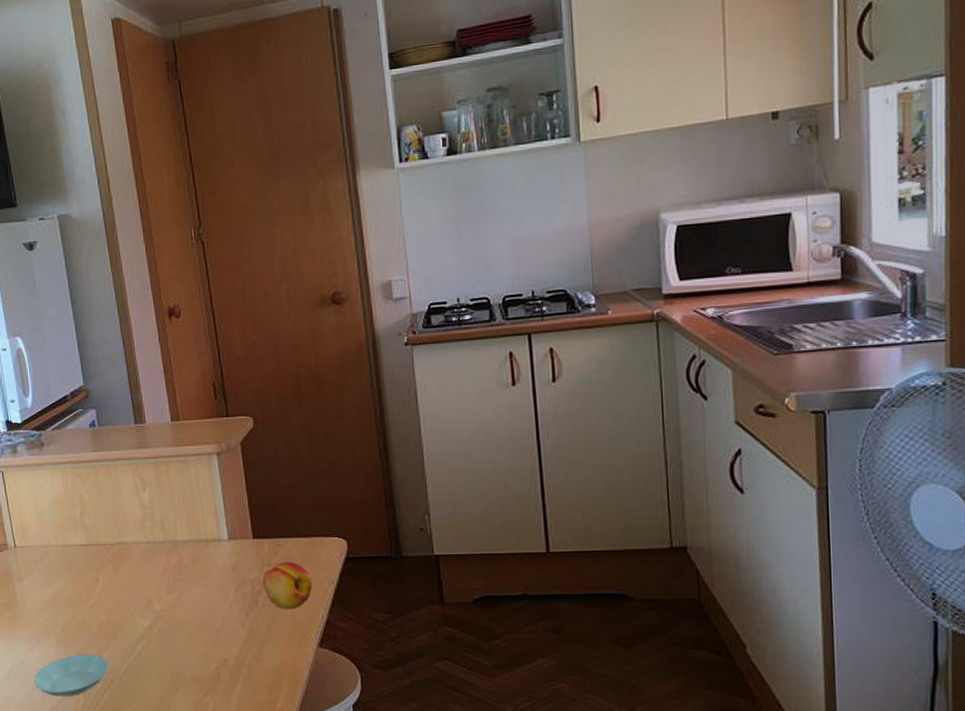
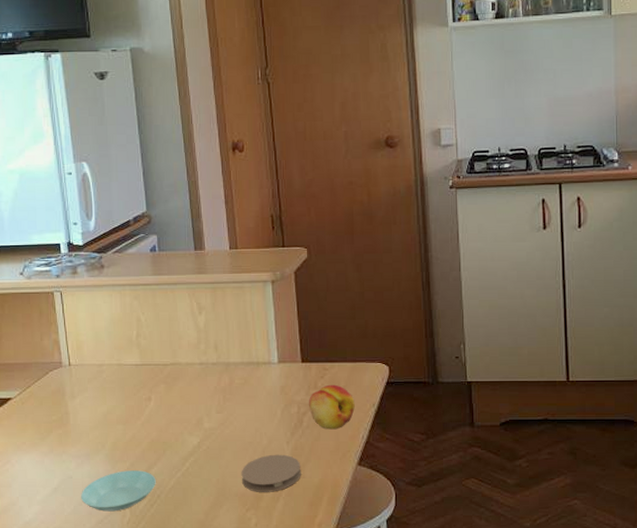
coaster: none [195,636,259,676] -> present [241,454,301,492]

